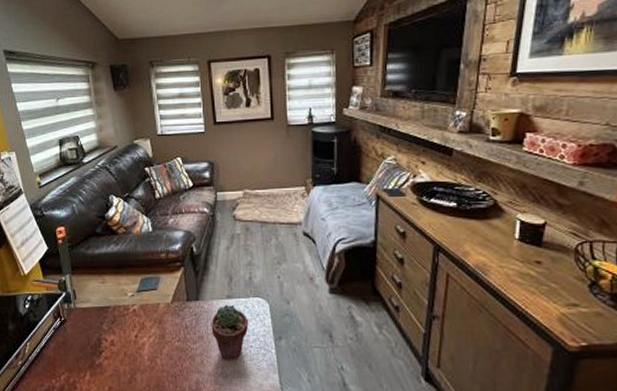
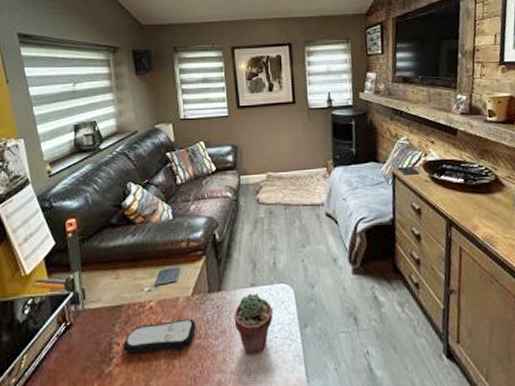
remote control: none [110,323,176,351] -> present [123,318,196,355]

